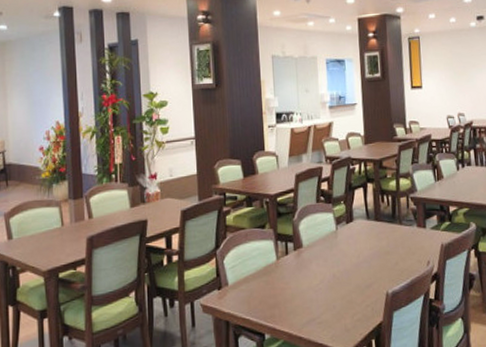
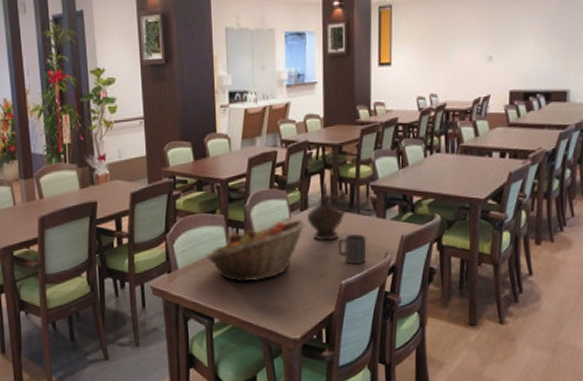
fruit basket: none [257,231,352,296] -> present [207,219,306,282]
ceremonial vessel: none [352,195,391,252] -> present [306,182,348,241]
mug: none [382,244,410,273] -> present [337,234,367,264]

